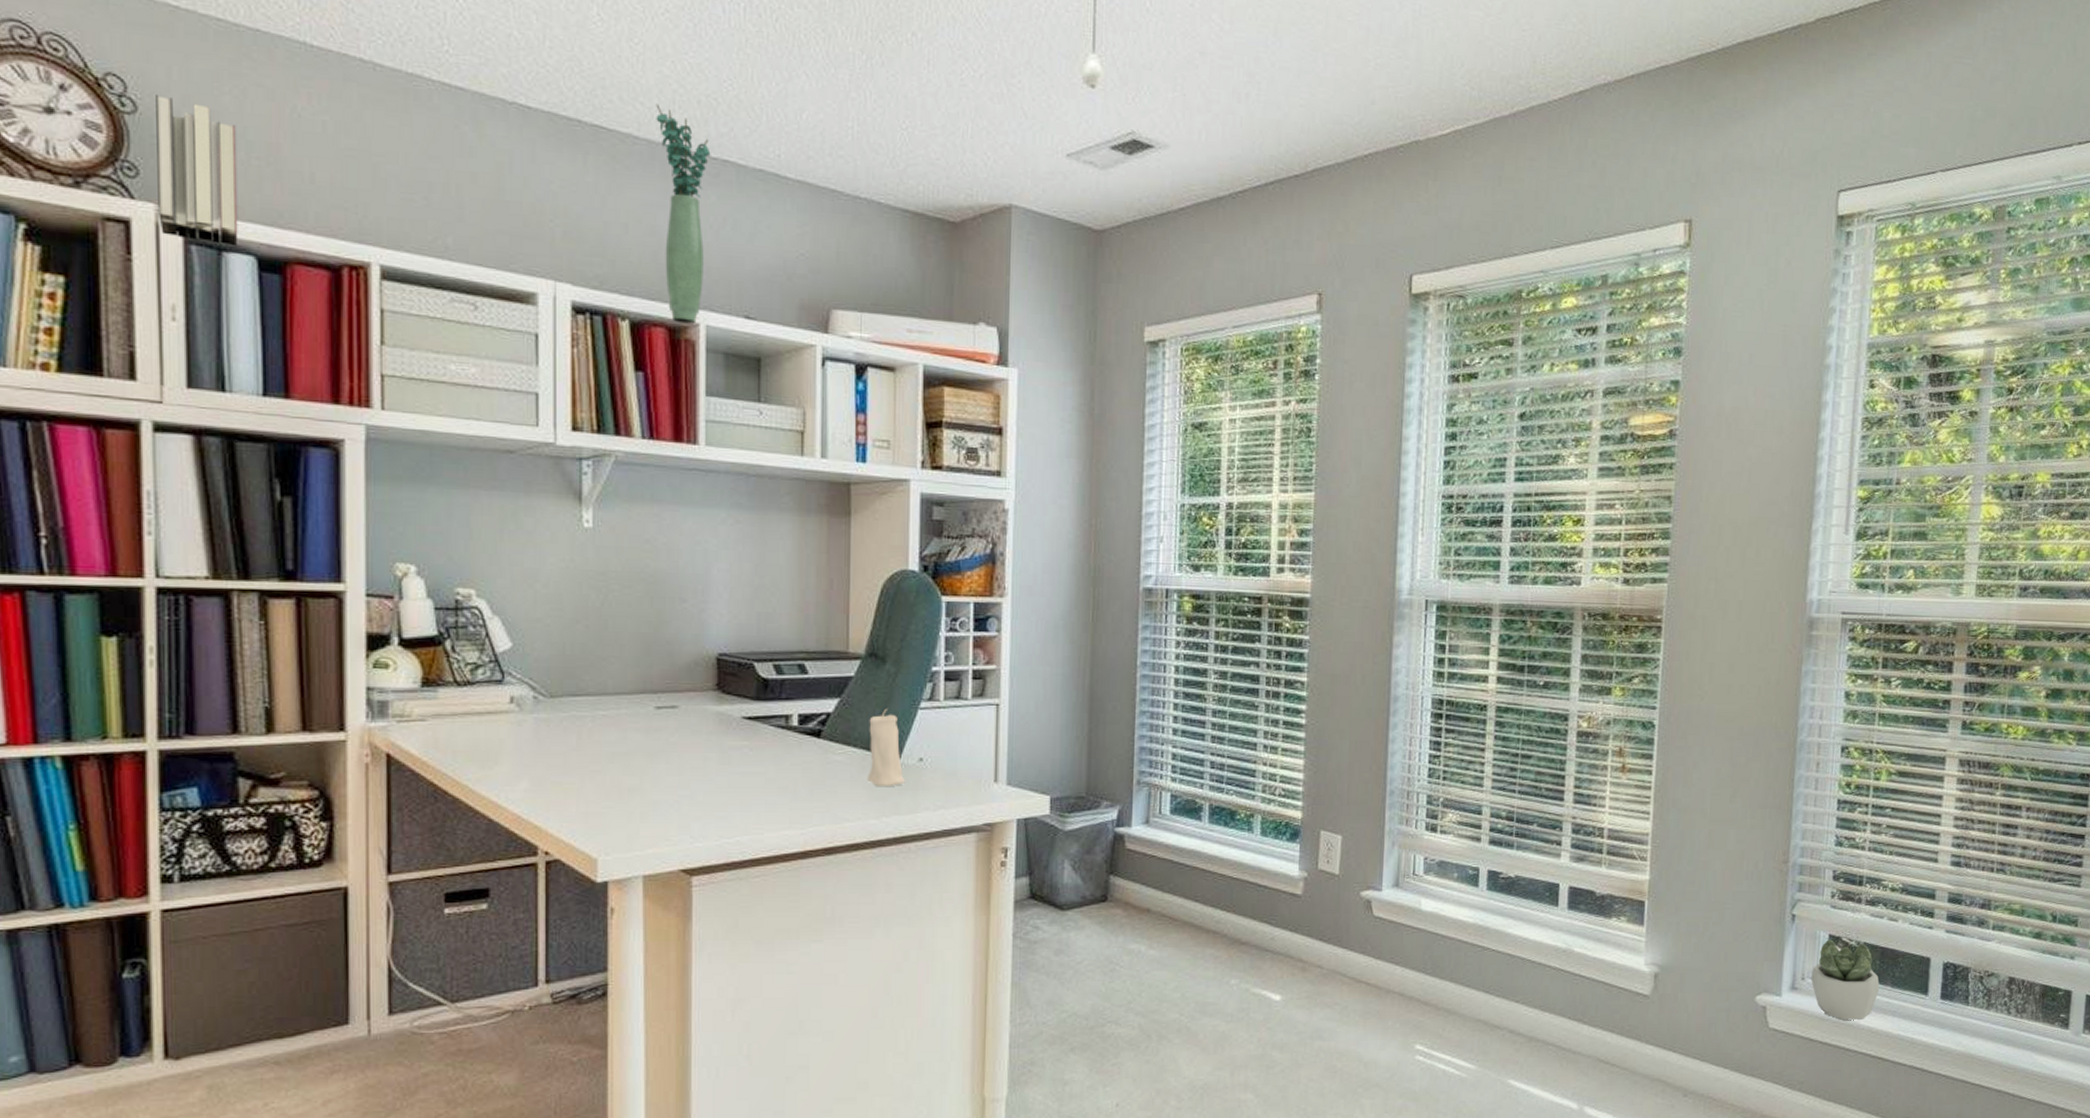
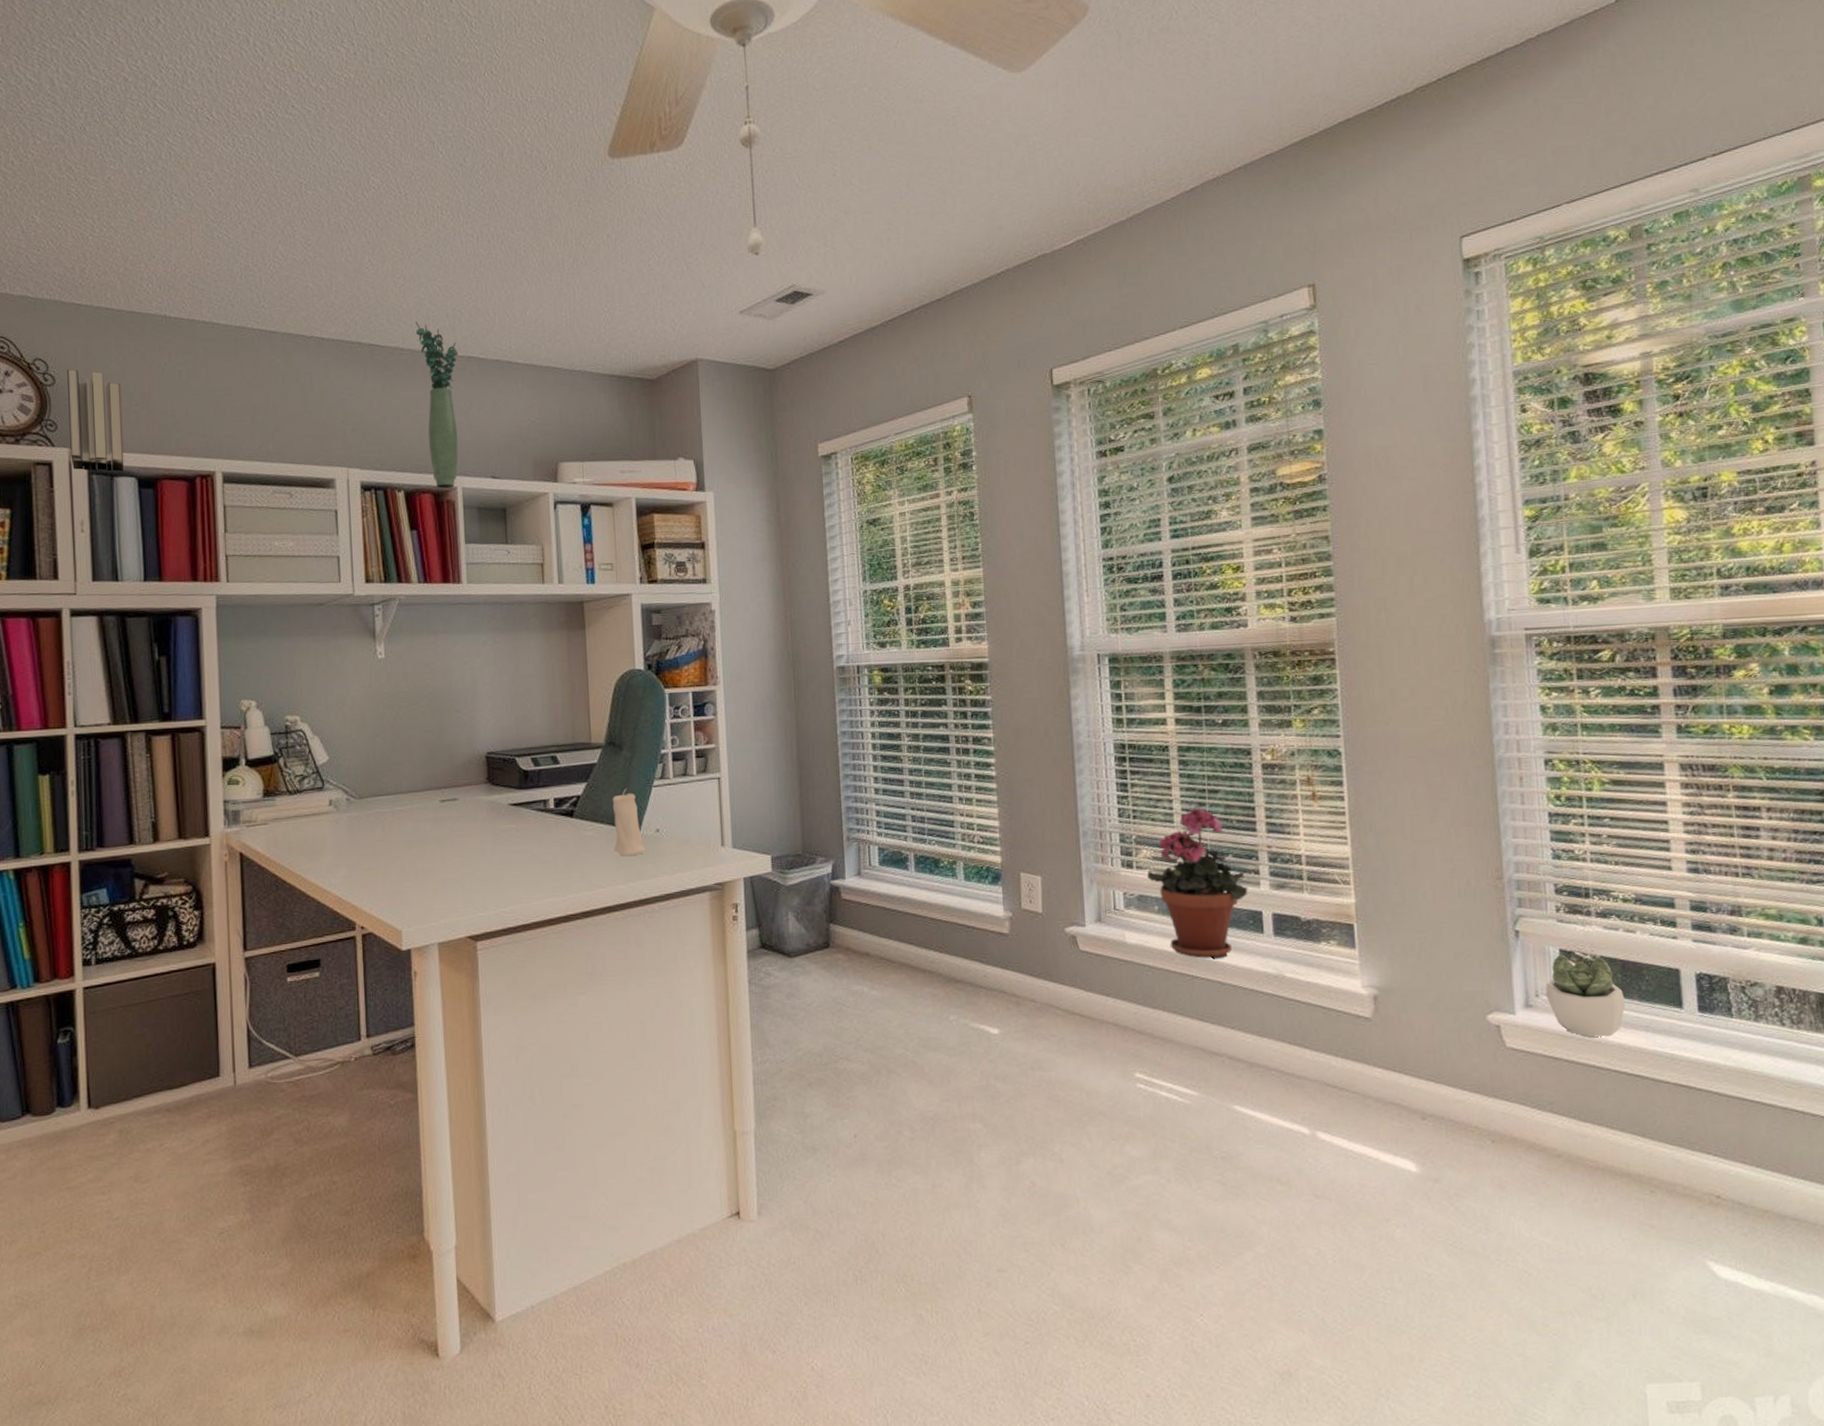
potted plant: none [1450,772,1549,930] -> present [1147,807,1248,959]

